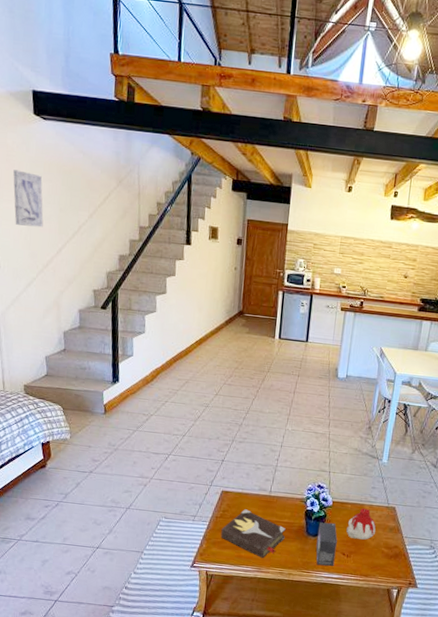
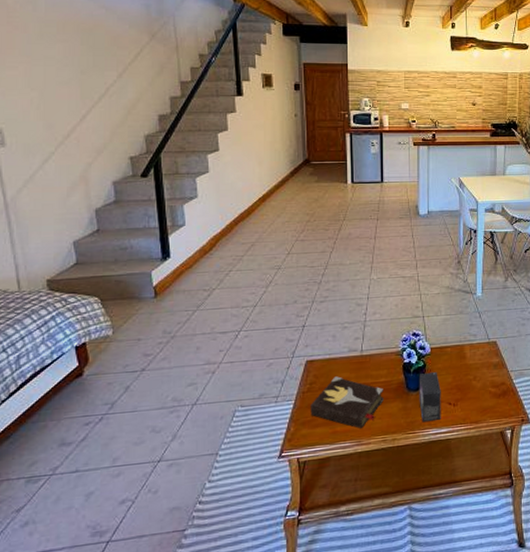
wall art: present [13,169,44,228] -> none [17,32,60,94]
candle: present [346,508,376,540] -> none [449,348,479,384]

